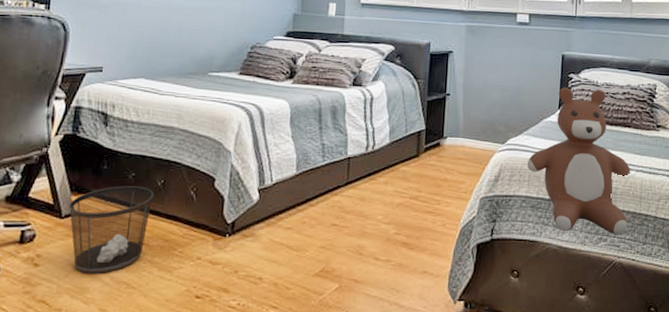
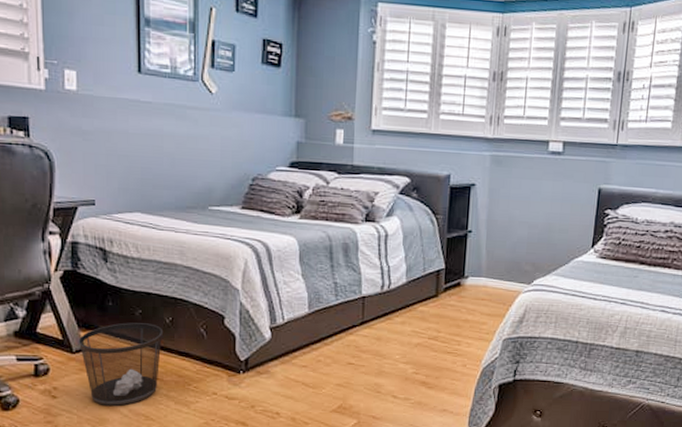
teddy bear: present [526,87,631,235] -> none [554,224,668,378]

